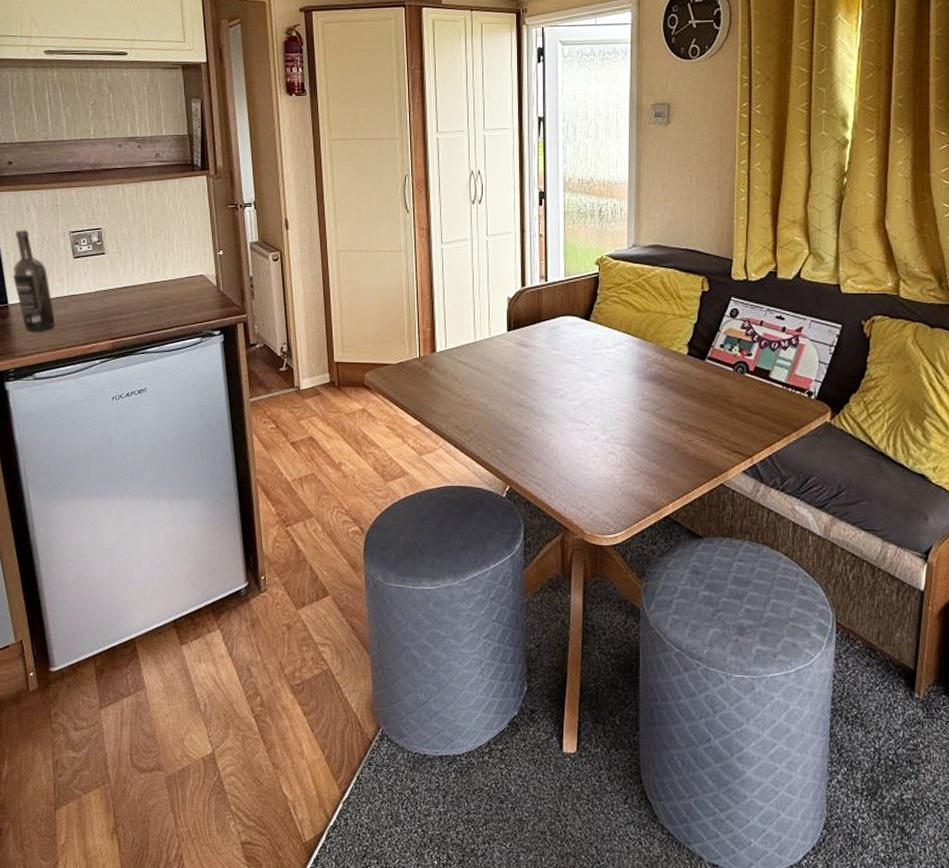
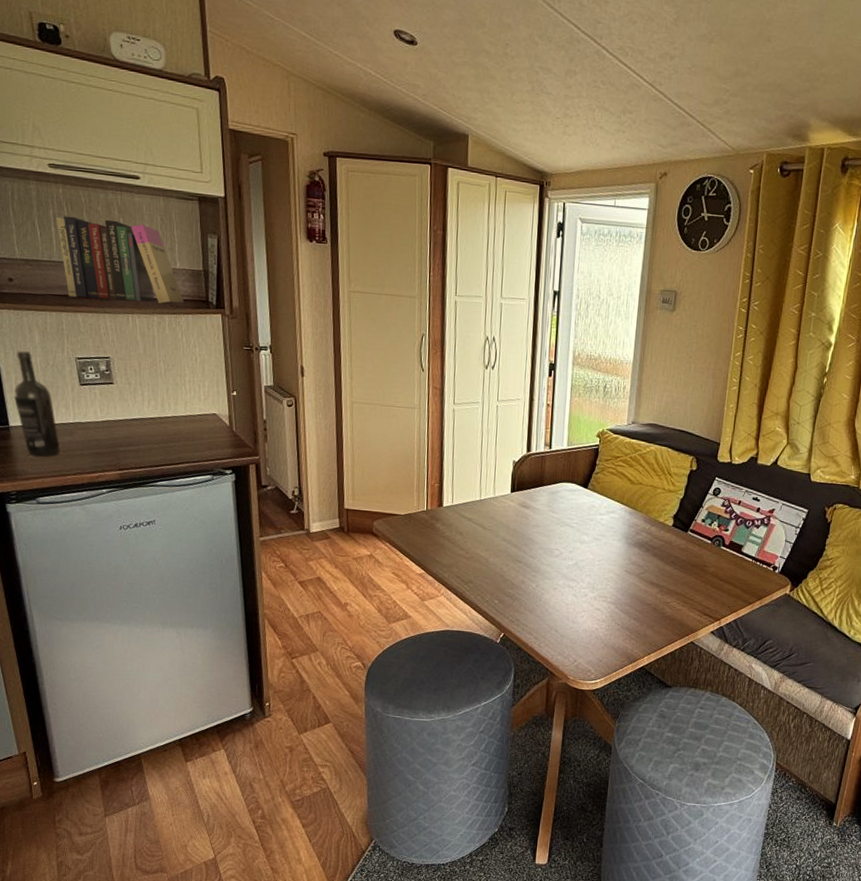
books: none [51,96,170,173] -> present [56,216,184,305]

